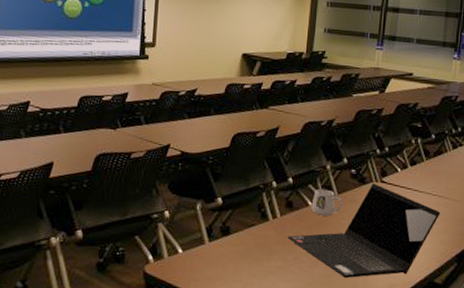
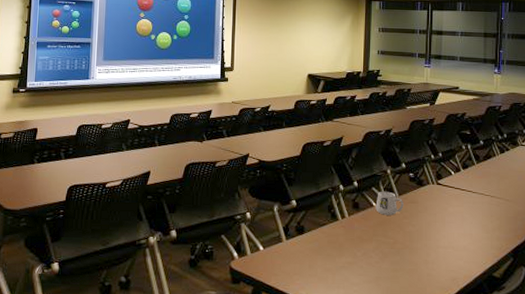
laptop computer: present [287,184,441,278] -> none [356,186,494,272]

